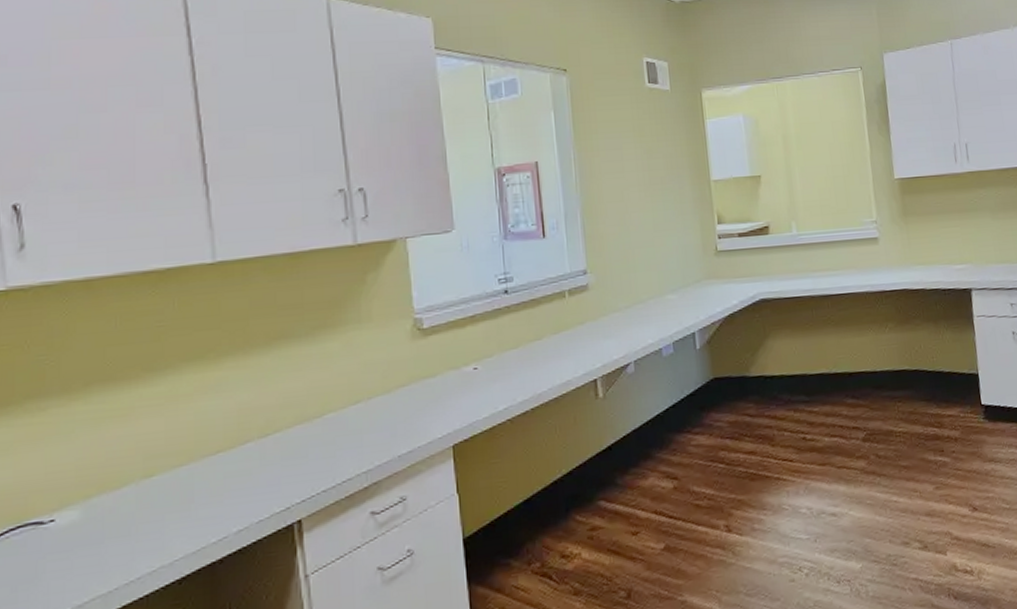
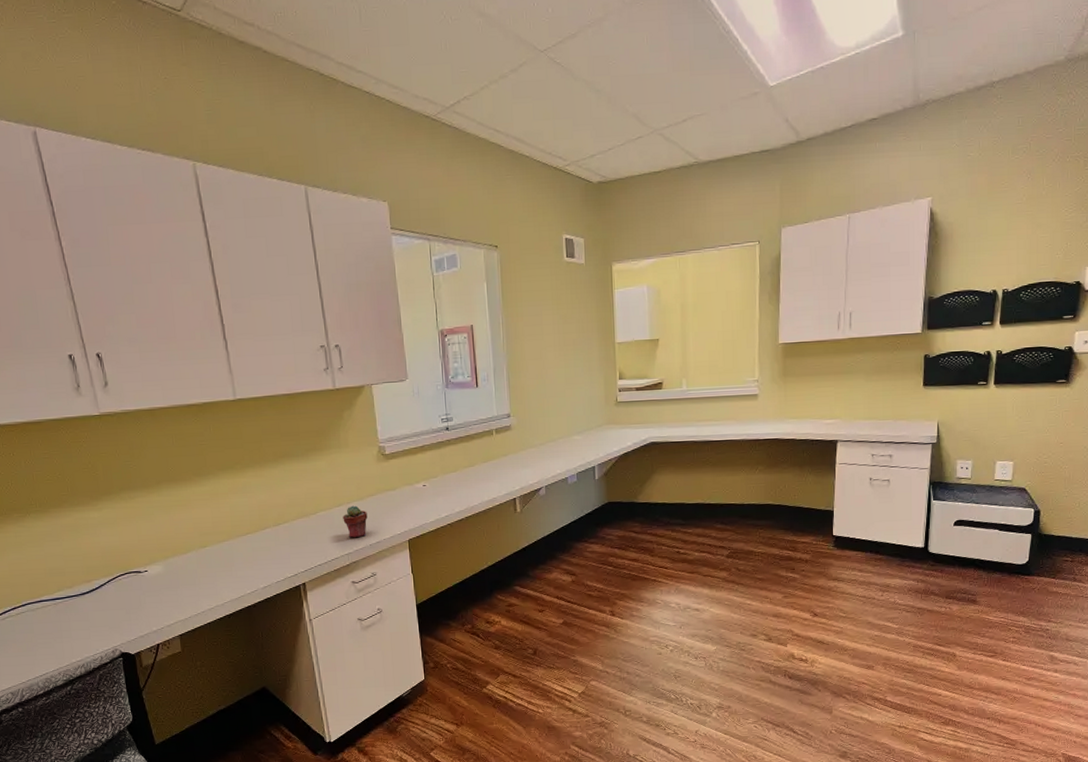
potted succulent: none [361,401,396,449] -> present [343,505,368,538]

